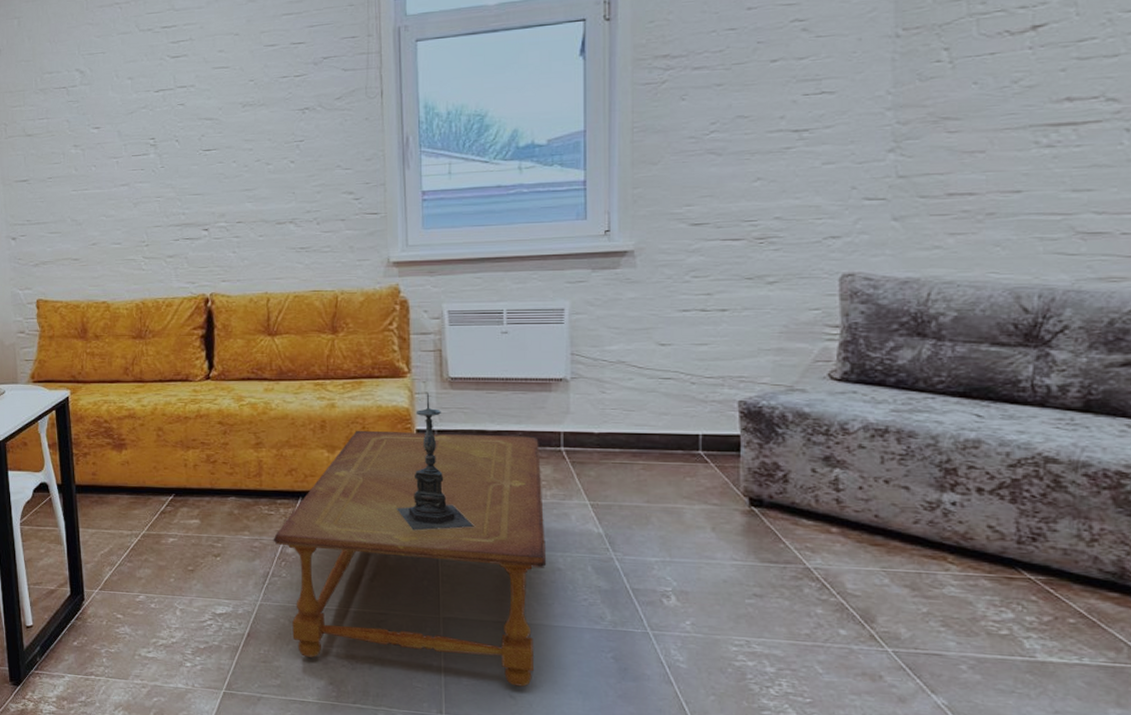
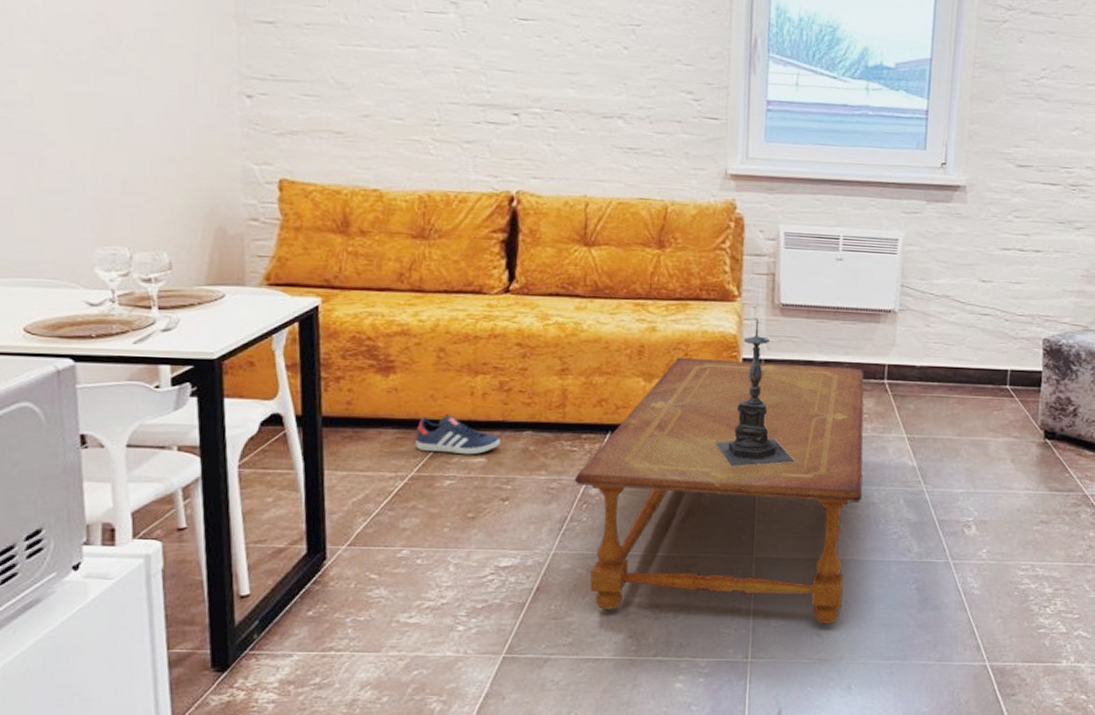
sneaker: none [145,482,210,517] -> present [416,413,500,455]

